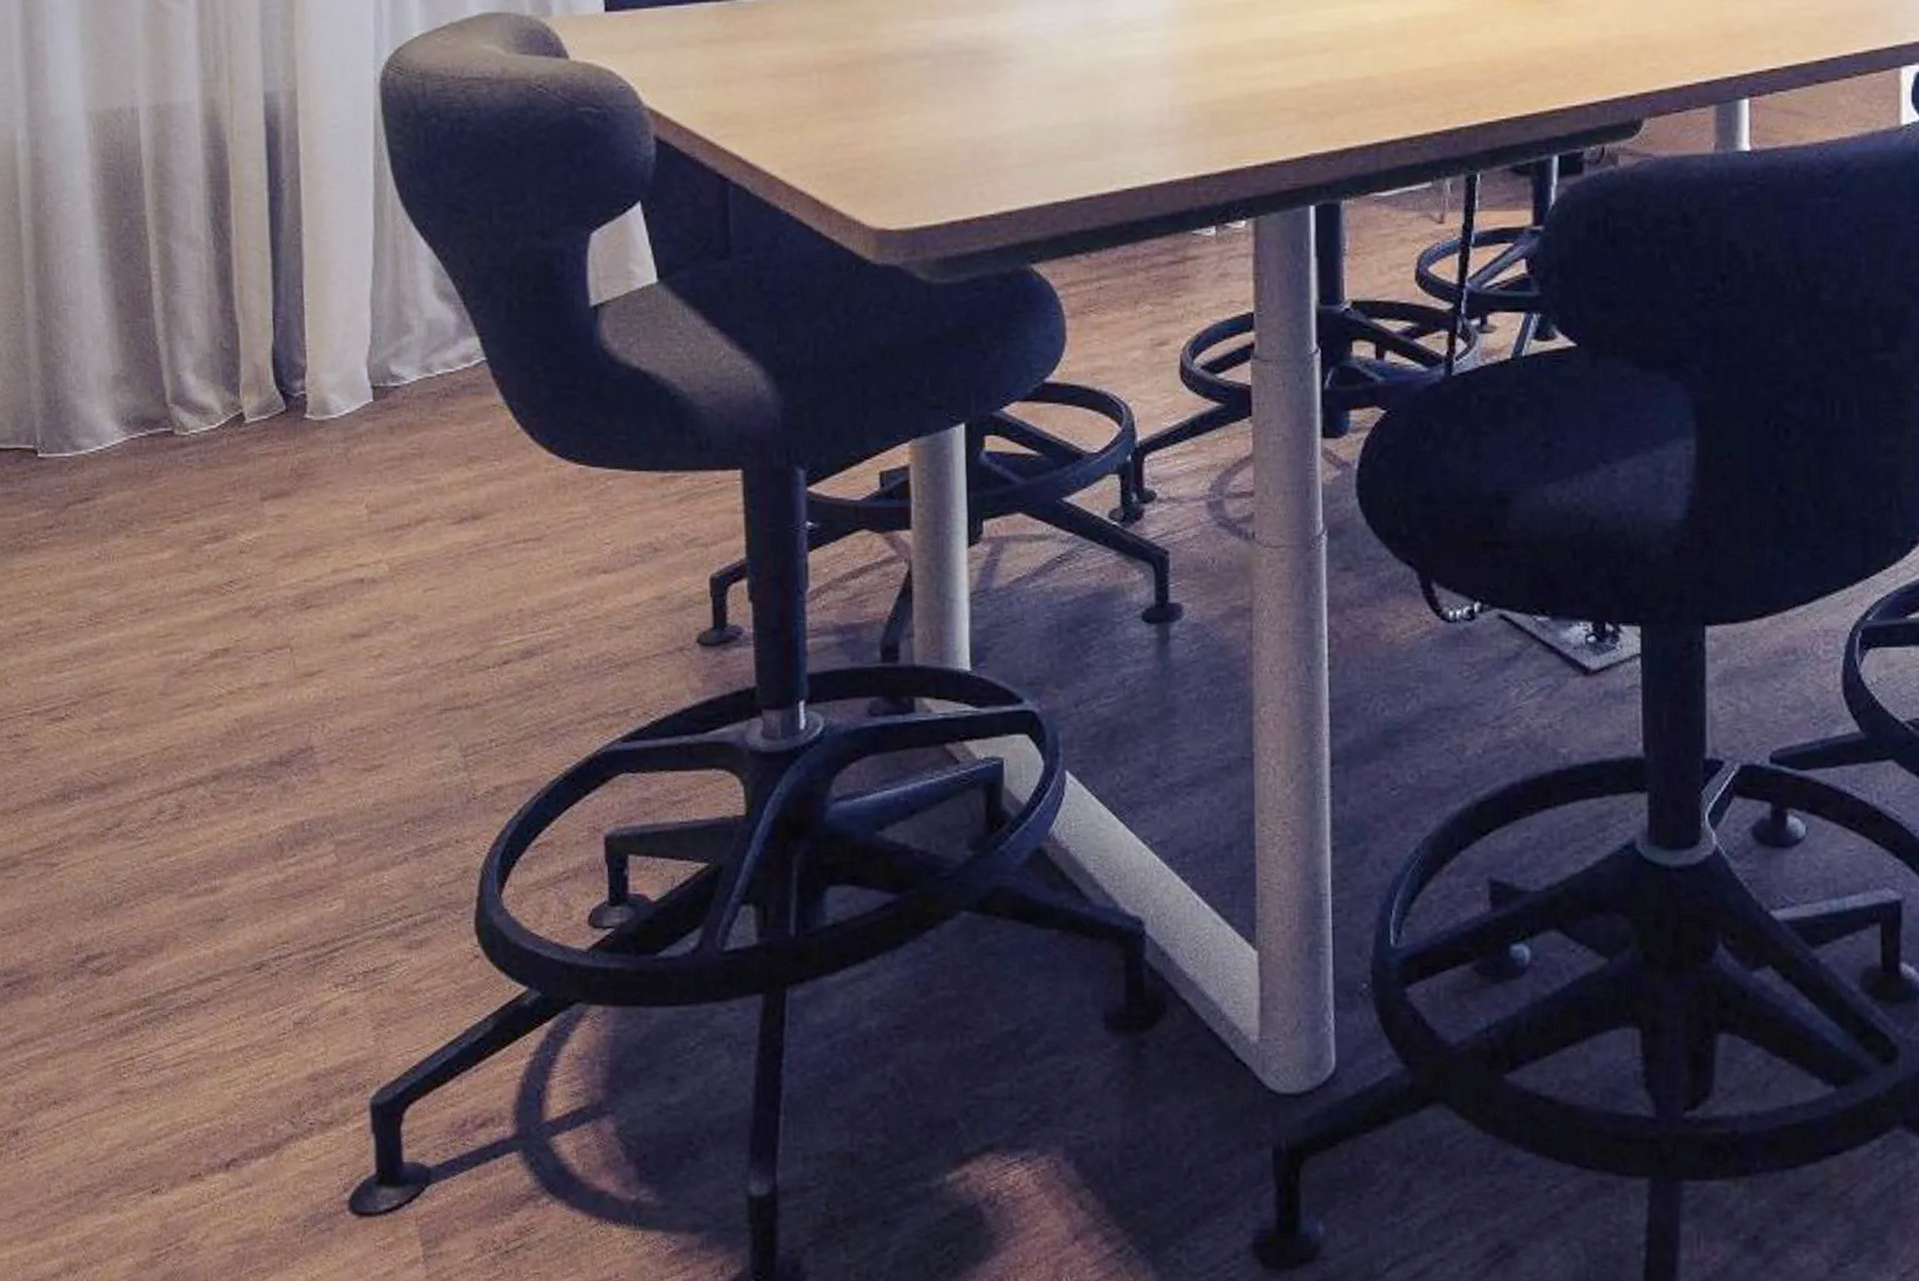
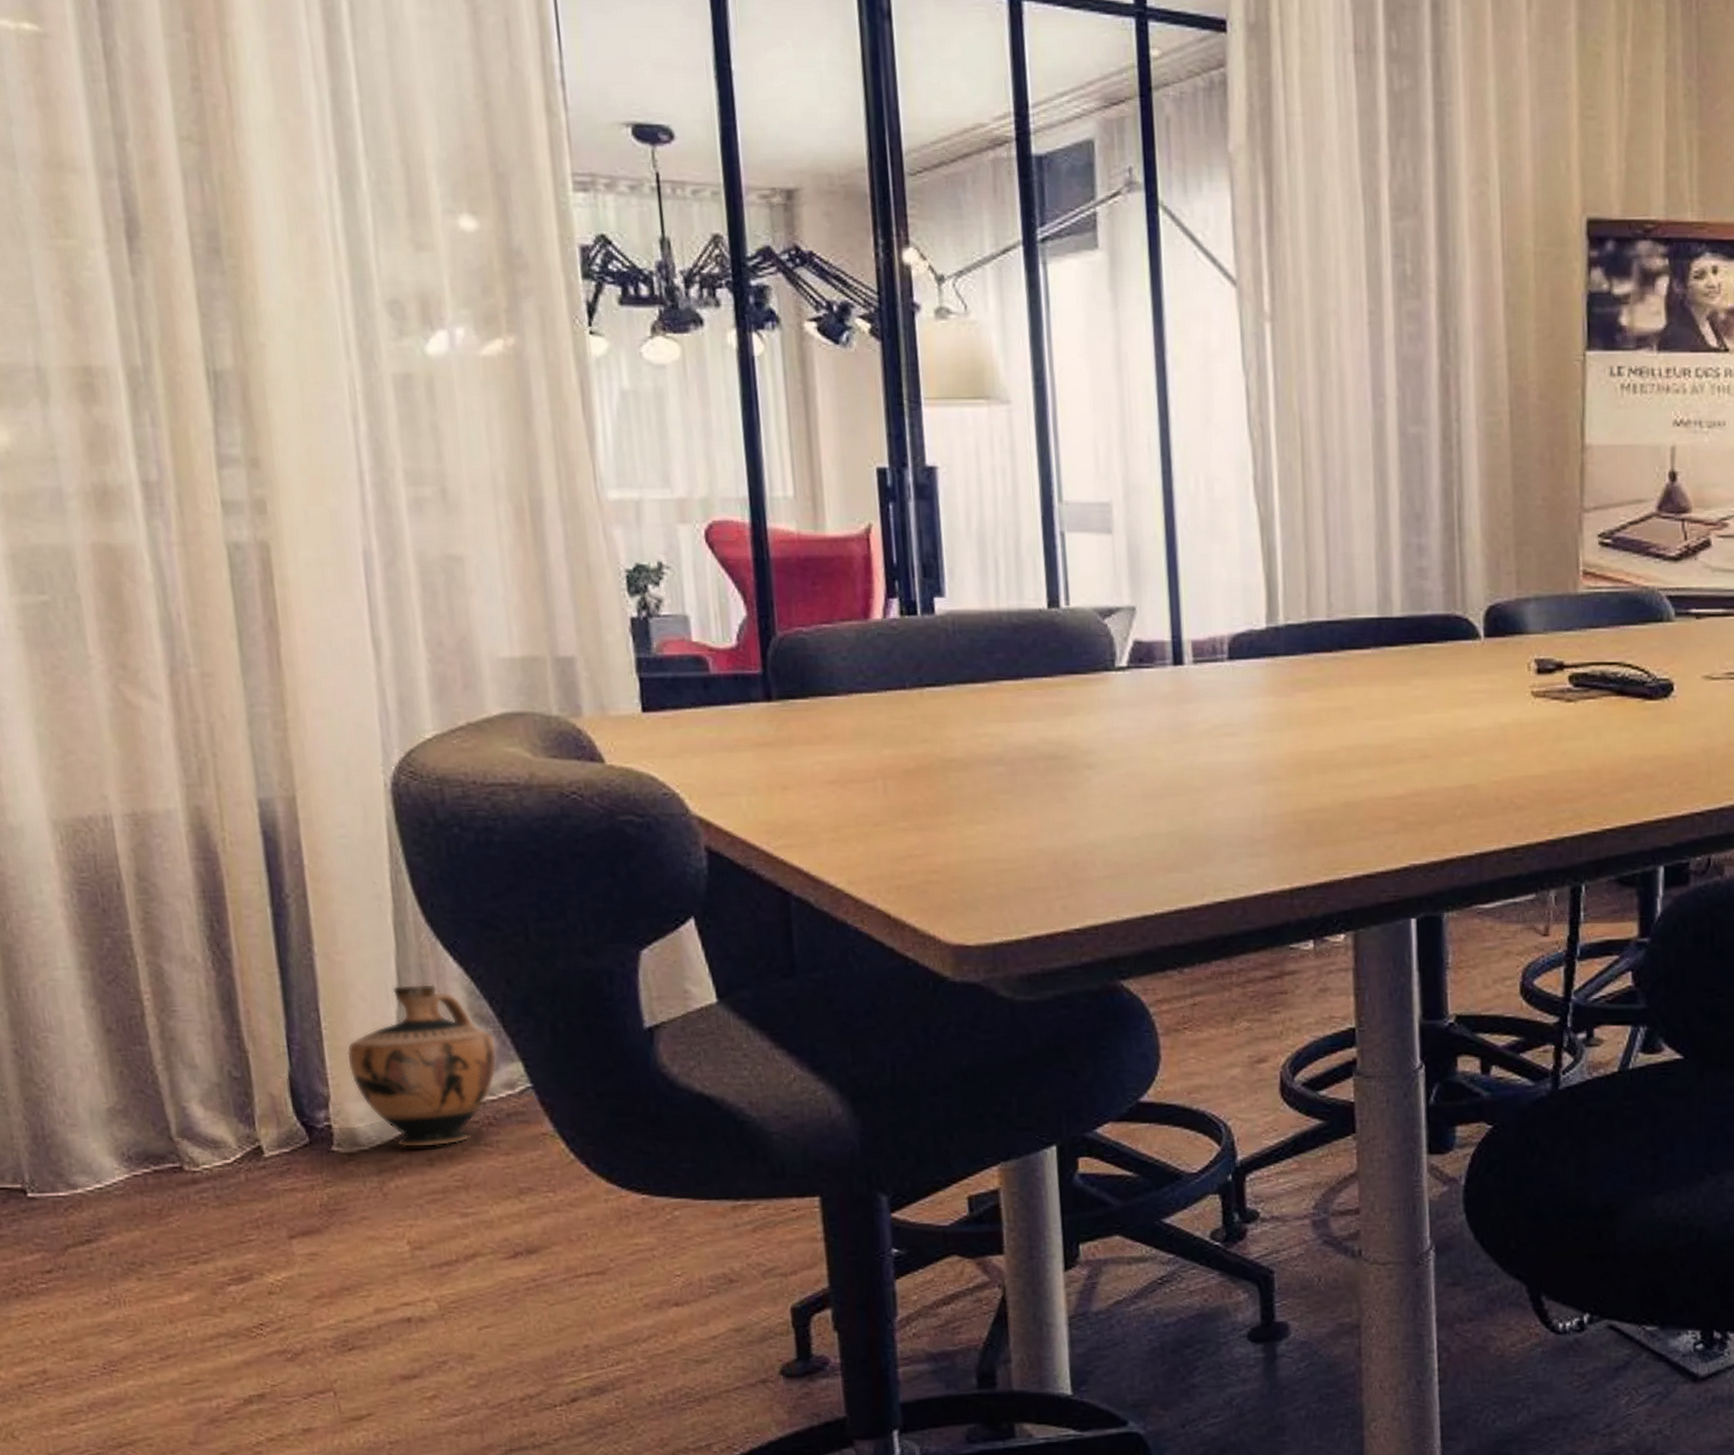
ceramic jug: none [324,263,457,417] -> present [346,984,497,1148]

